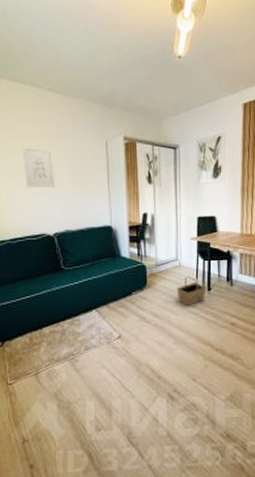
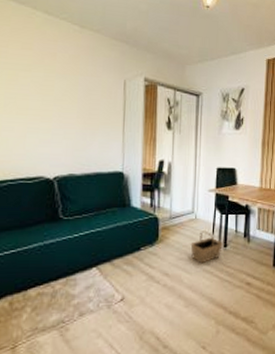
wall art: present [23,146,55,188] -> none [25,76,62,125]

